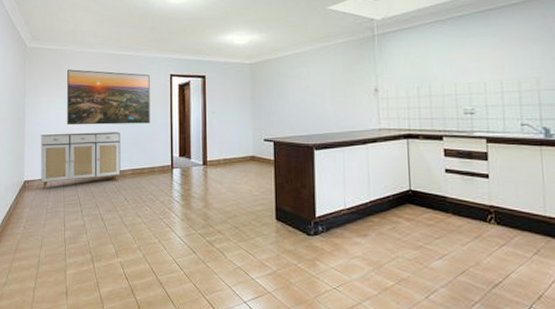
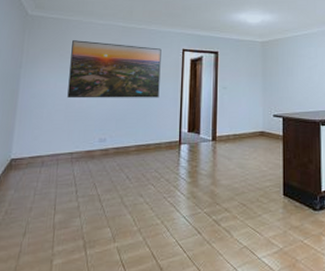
sideboard: present [40,132,121,190] -> none [31,106,127,169]

